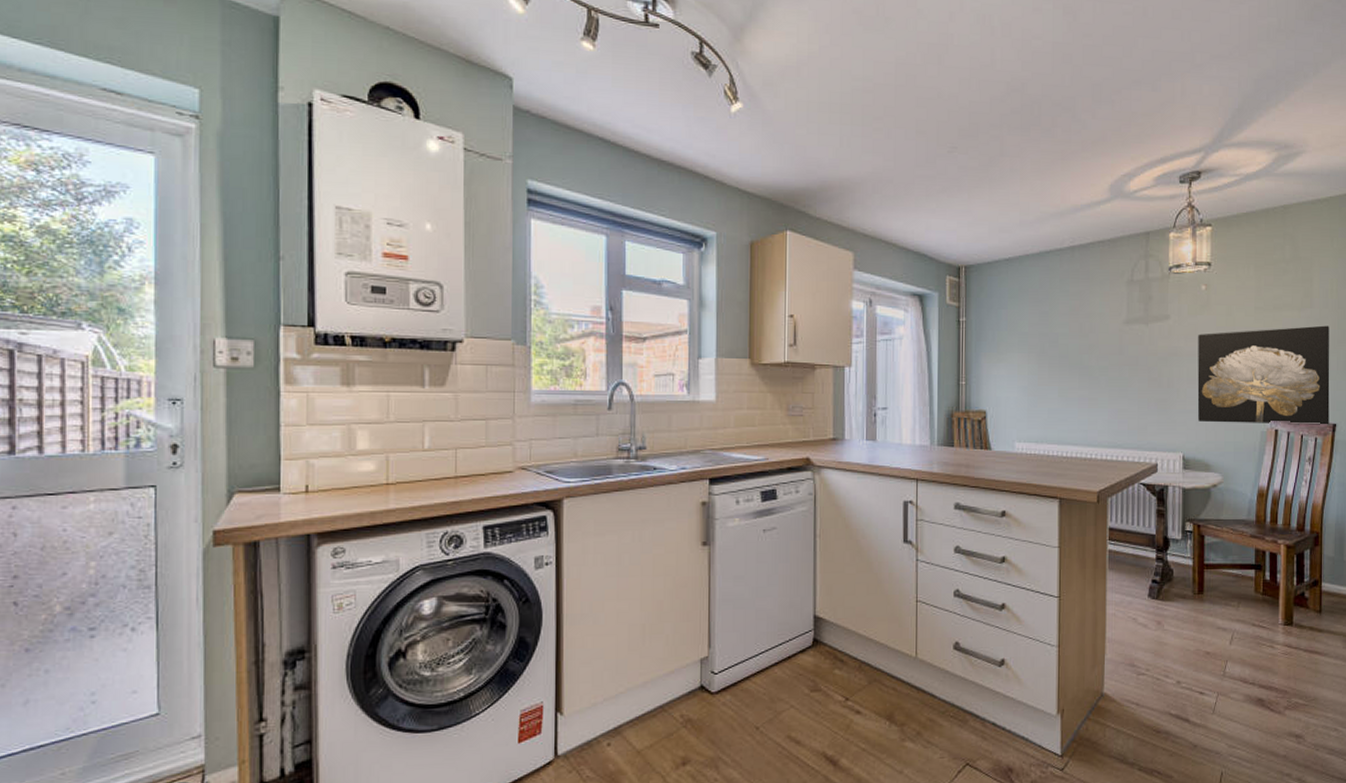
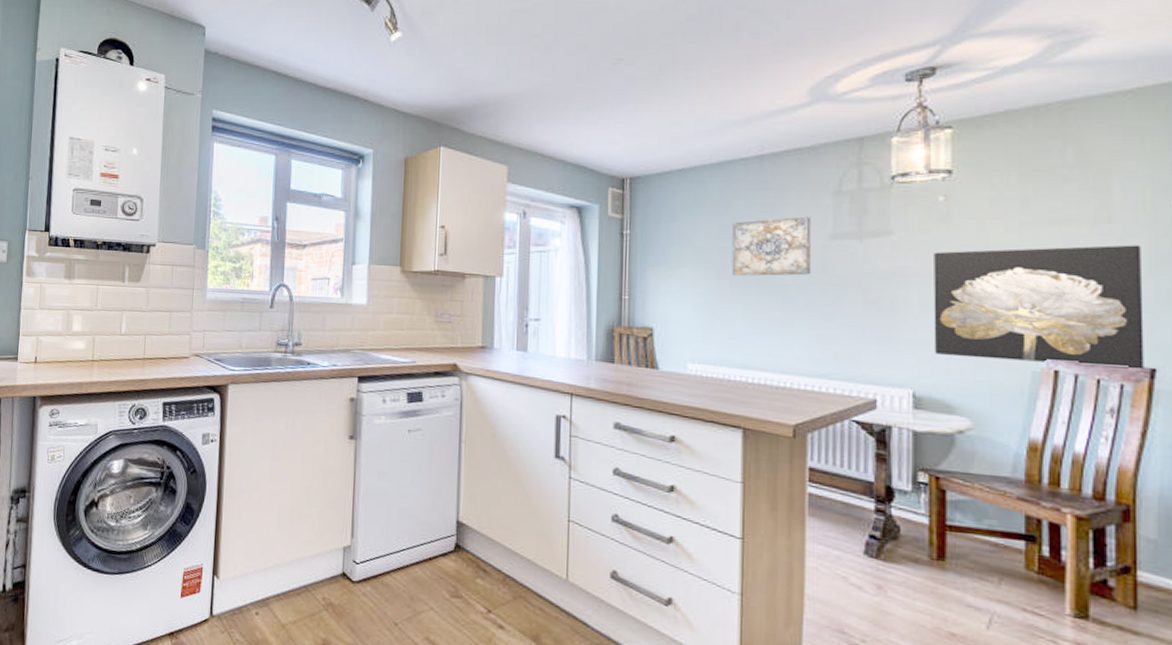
wall art: none [1050,303,1111,360] -> present [731,216,812,277]

